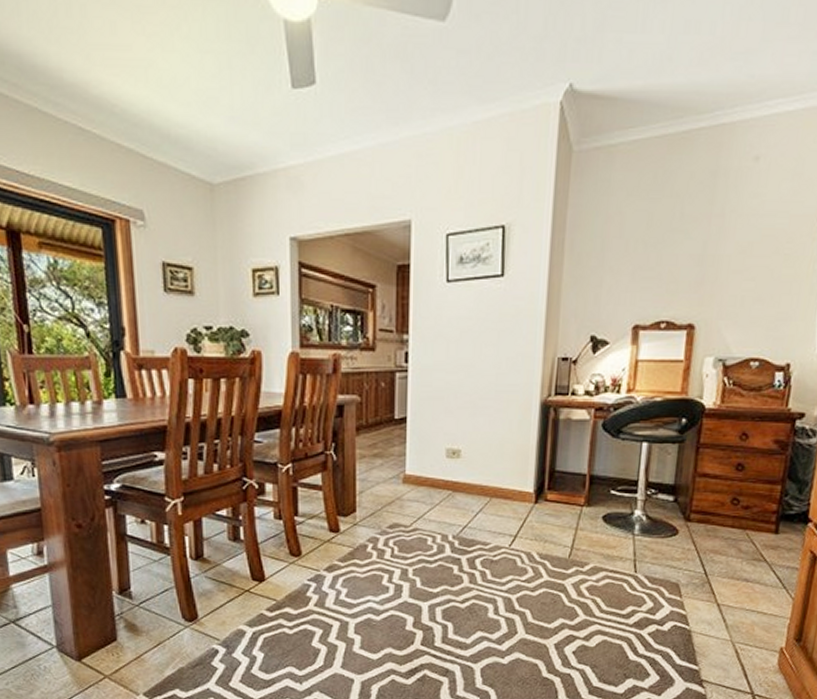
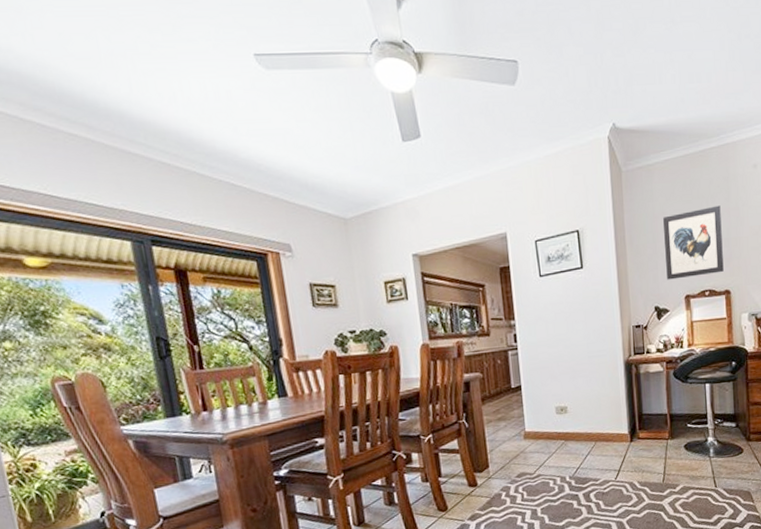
wall art: none [612,209,700,303] -> present [663,205,724,280]

